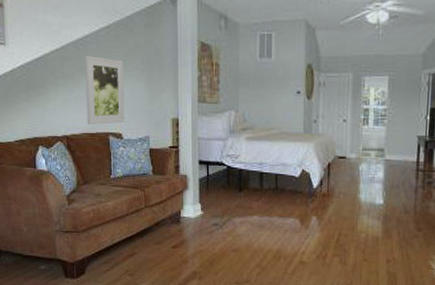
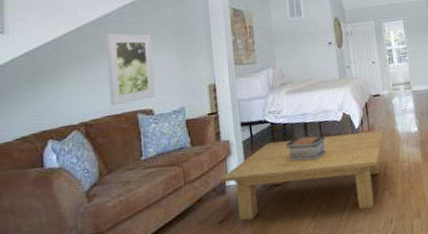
coffee table: none [177,185,343,269] -> present [221,130,384,221]
book stack: none [239,185,280,211] -> present [285,135,326,162]

